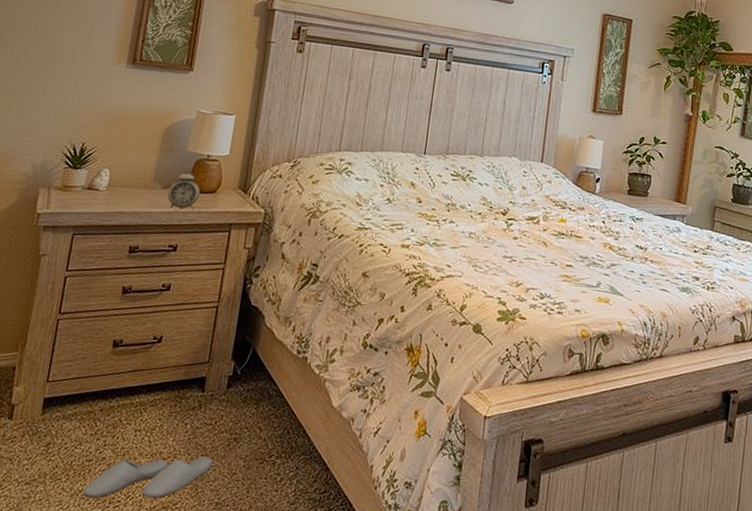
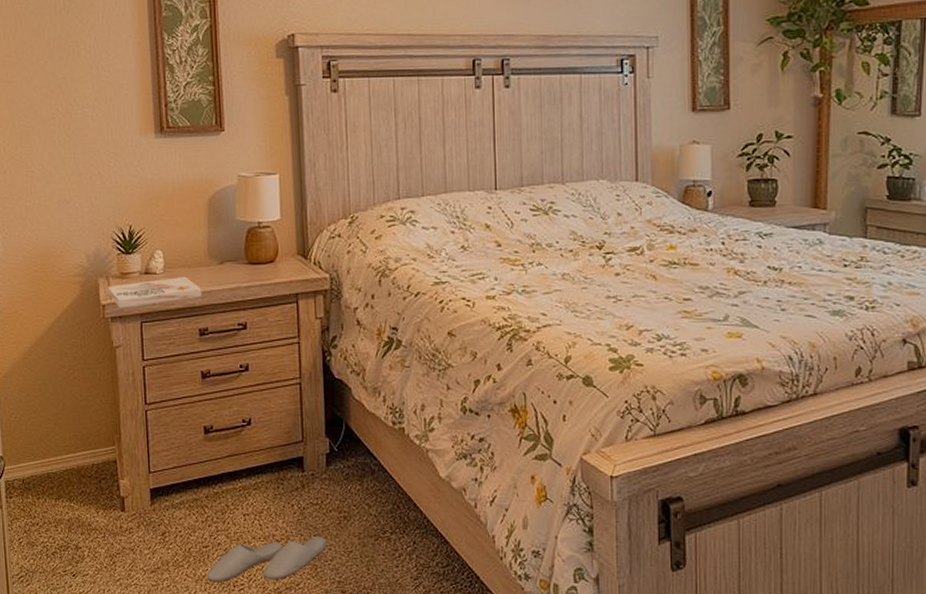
book: none [45,195,141,219] -> present [107,276,202,308]
alarm clock: present [167,165,201,210] -> none [225,236,259,285]

